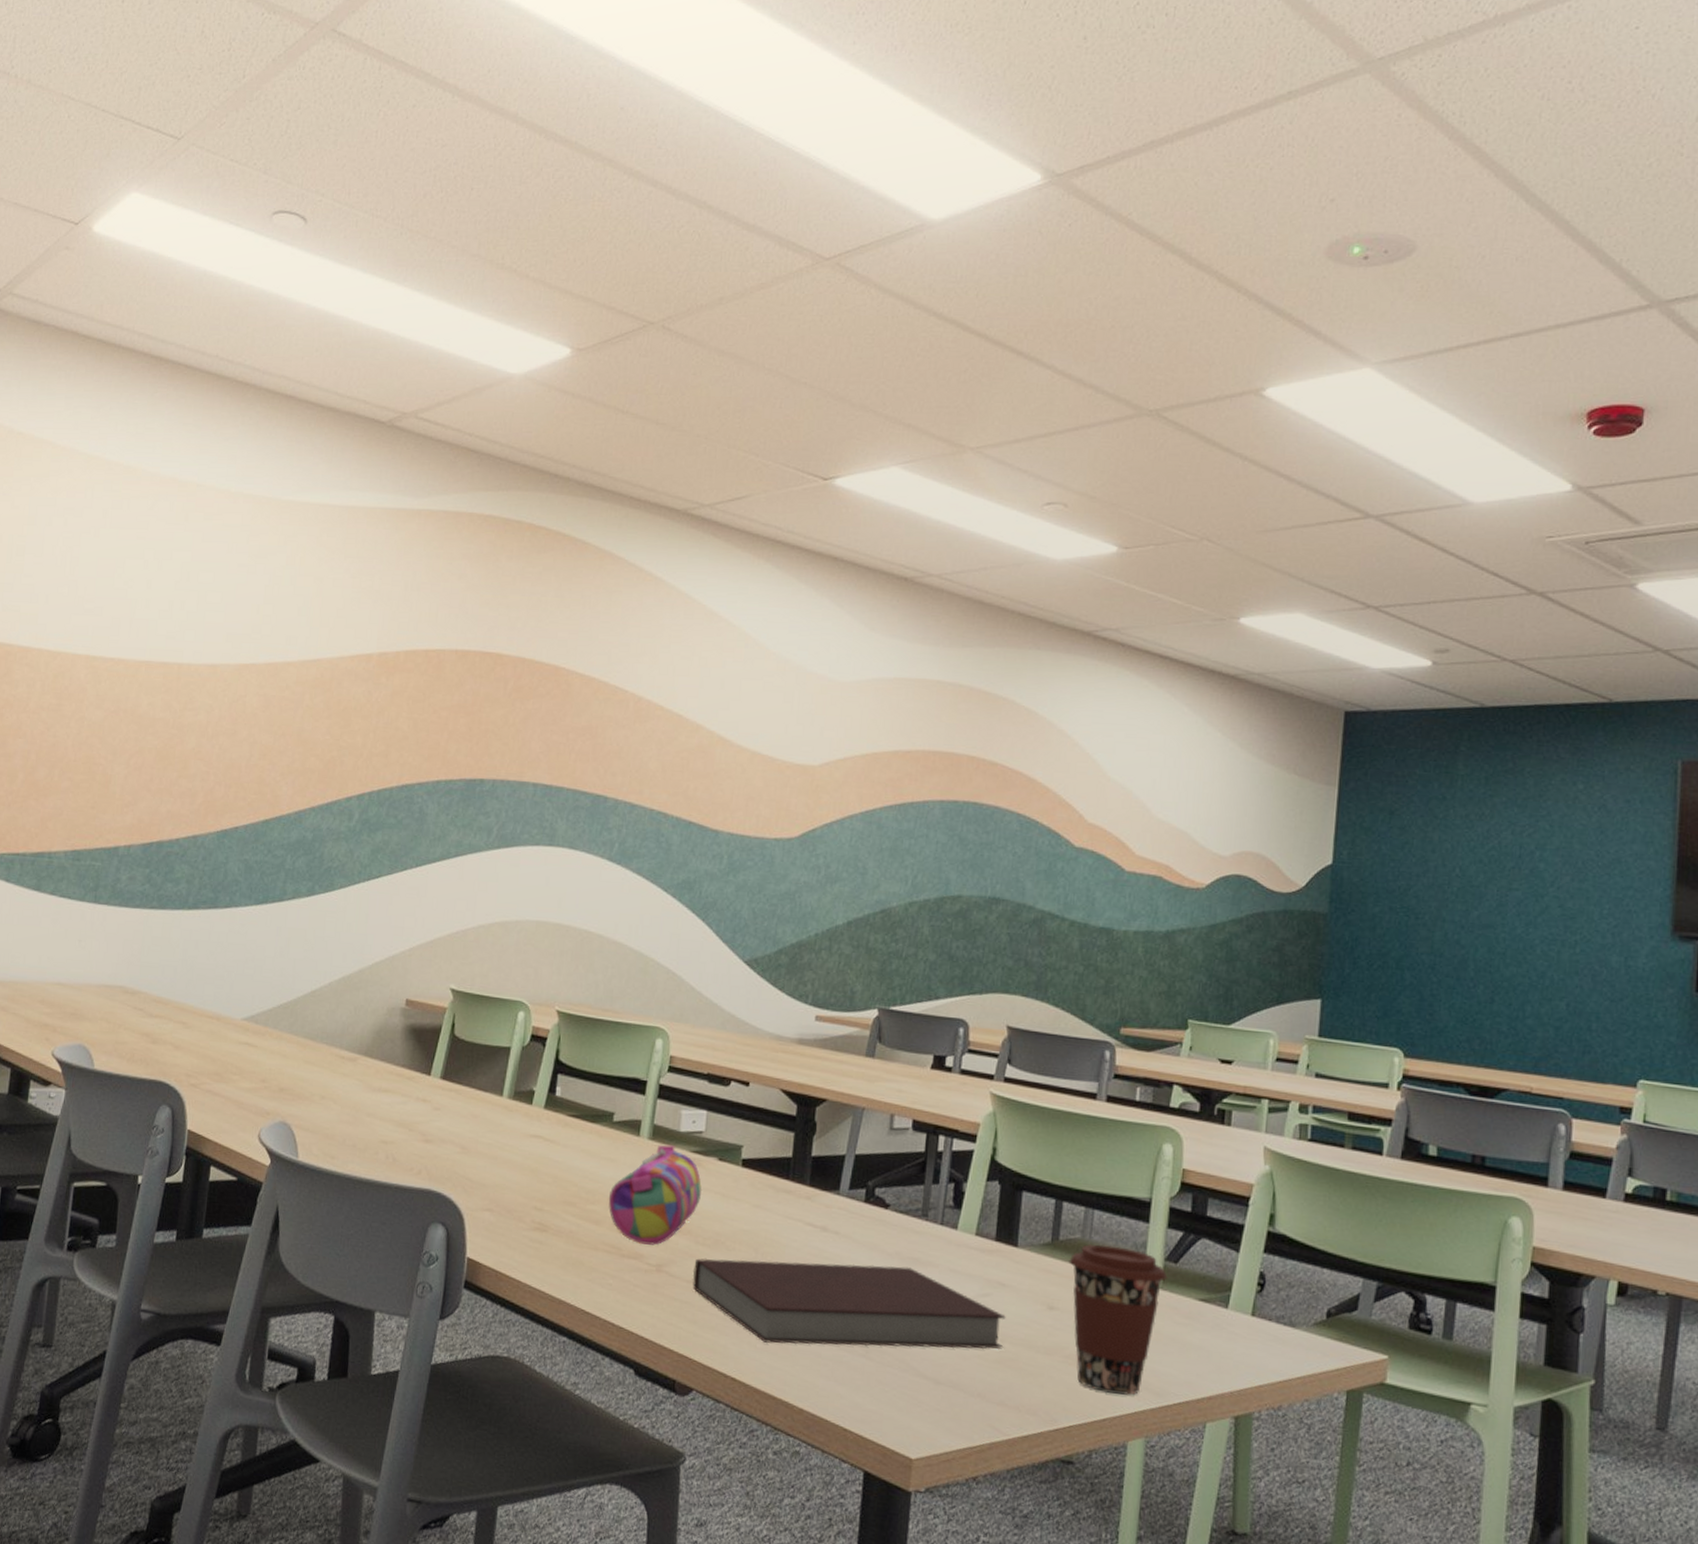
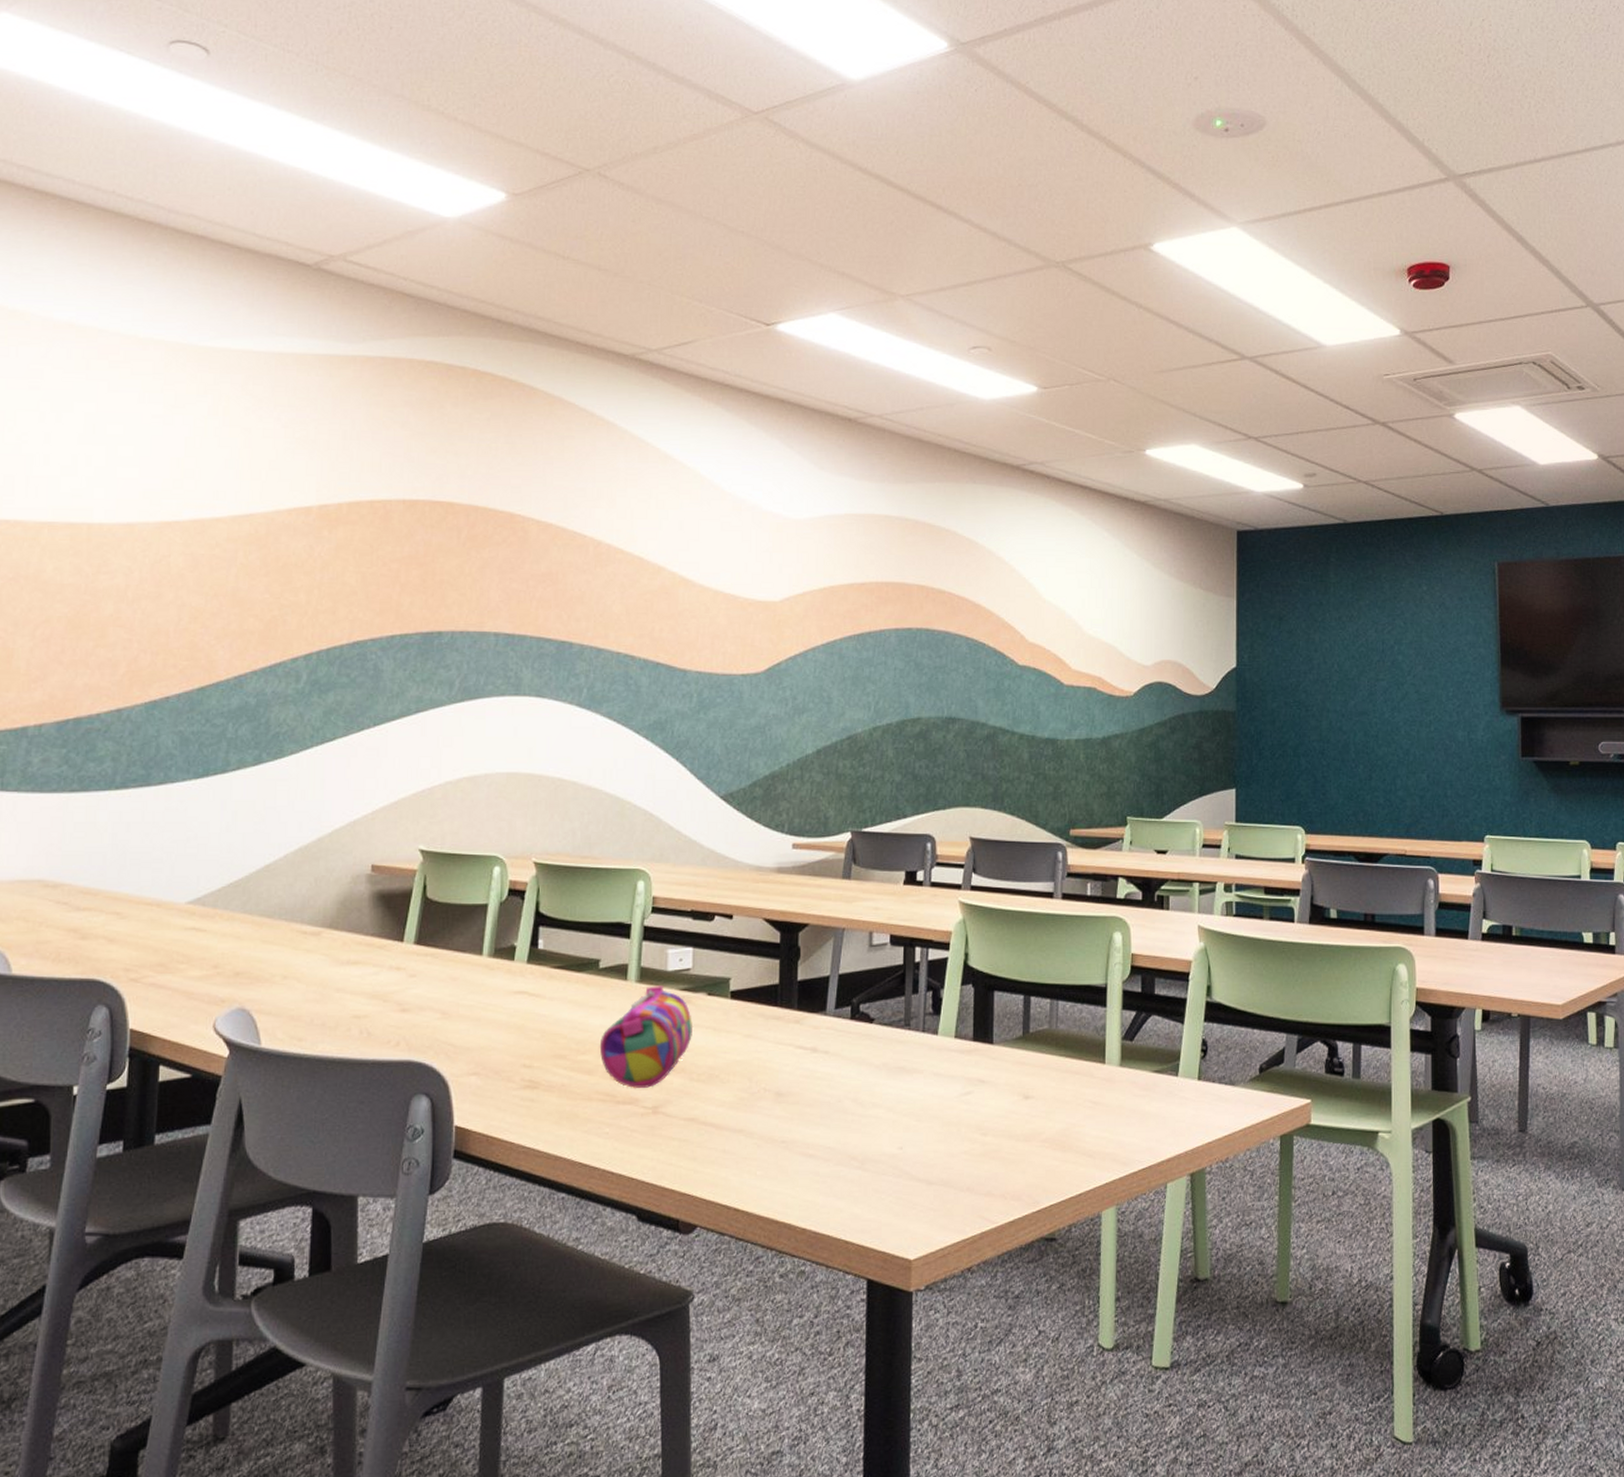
notebook: present [692,1258,1006,1349] -> none [689,1076,987,1169]
coffee cup: present [1068,1244,1168,1395] -> none [1039,1032,1126,1169]

